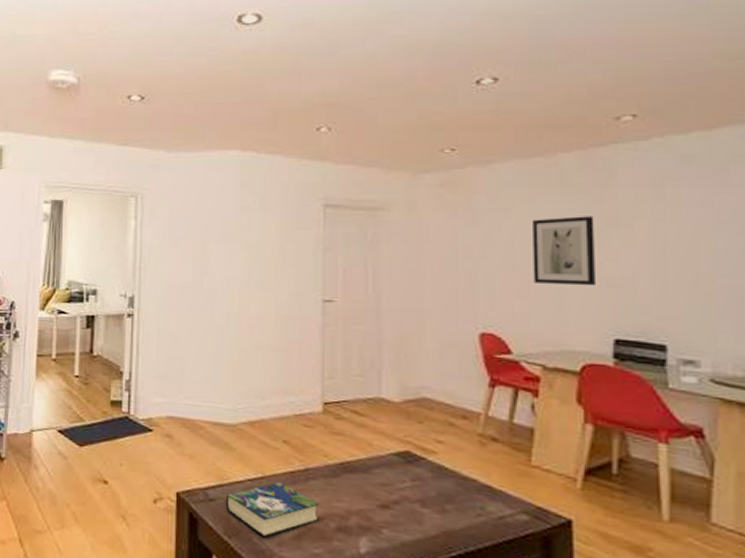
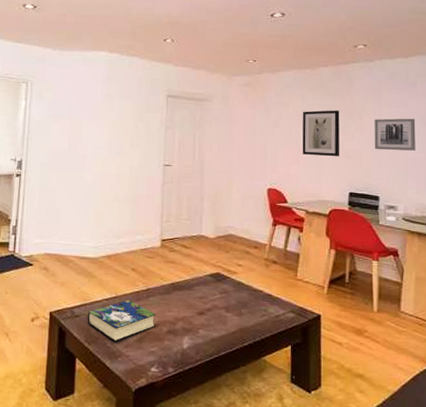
wall art: none [654,224,730,275] -> present [374,118,416,151]

